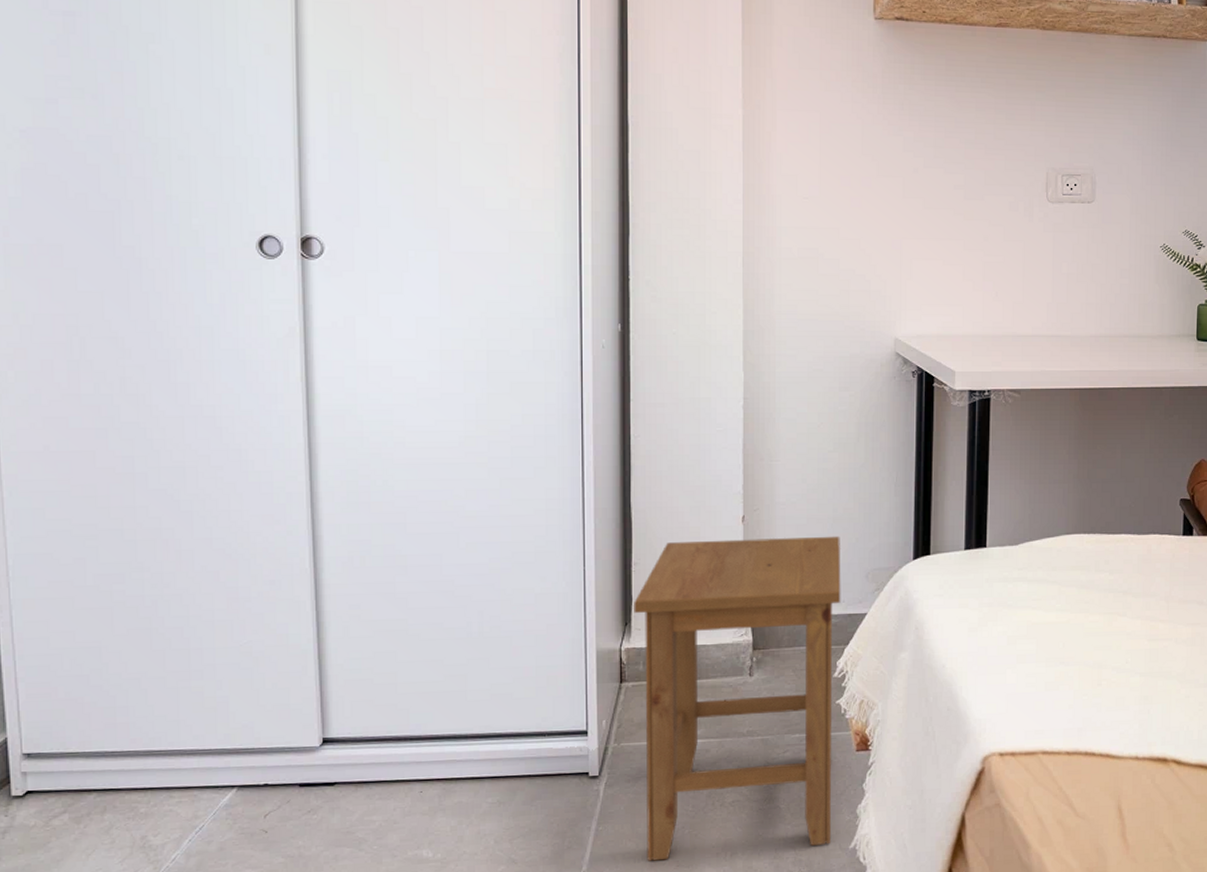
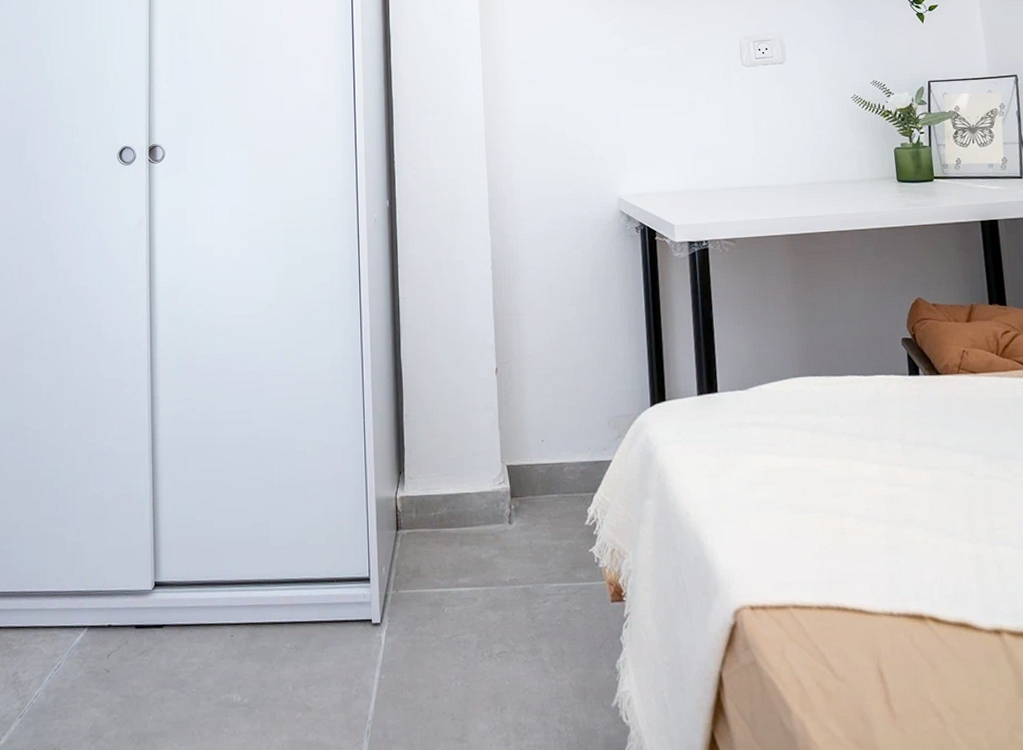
stool: present [634,536,841,861] -> none [406,384,594,713]

